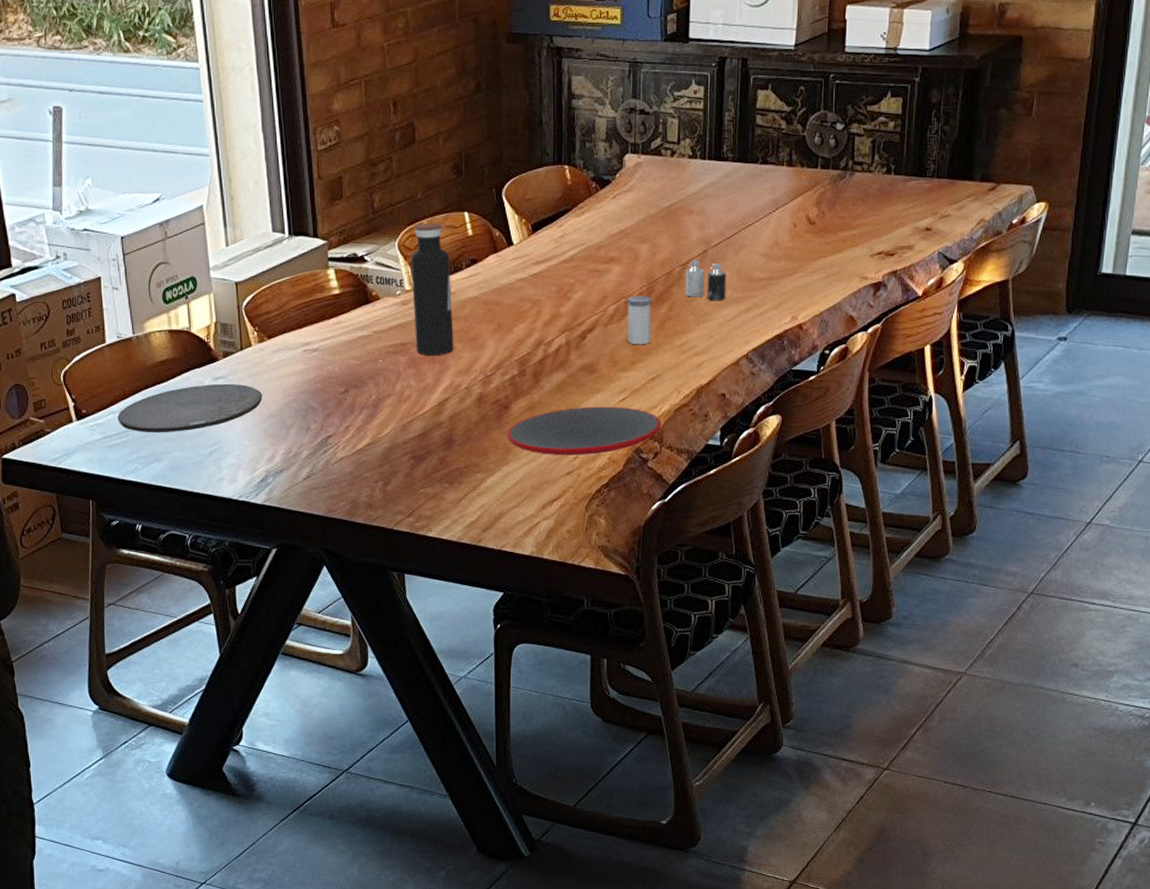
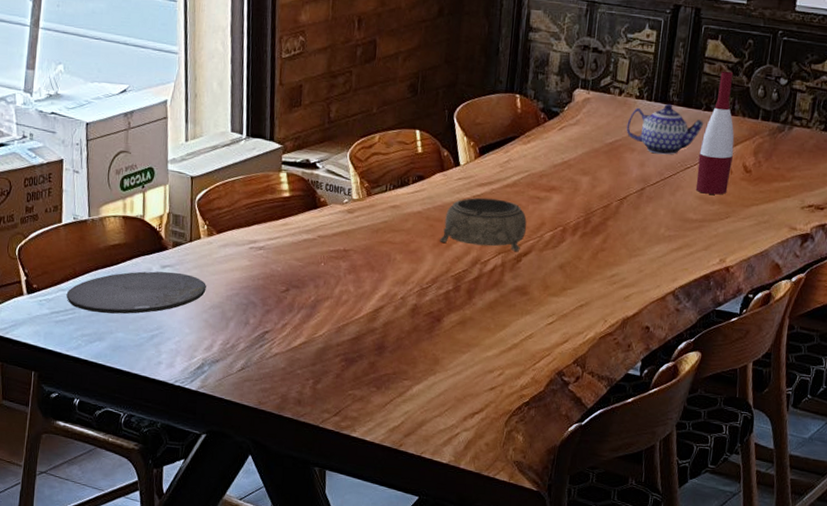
water bottle: present [411,222,454,355] -> none [357,136,398,265]
decorative bowl: none [500,276,588,328] -> present [440,197,527,251]
plate: present [506,406,661,456] -> none [436,326,585,374]
salt shaker: present [627,295,653,344] -> none [561,225,588,272]
teapot: none [682,160,762,214] -> present [626,103,704,155]
candle: present [686,260,727,301] -> none [620,196,662,238]
wine bottle: none [759,121,795,250] -> present [695,71,734,195]

